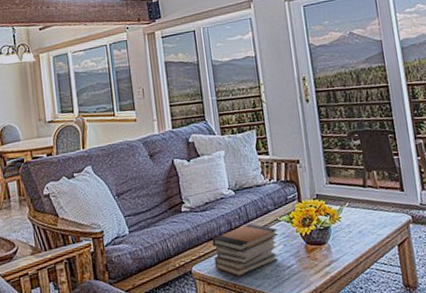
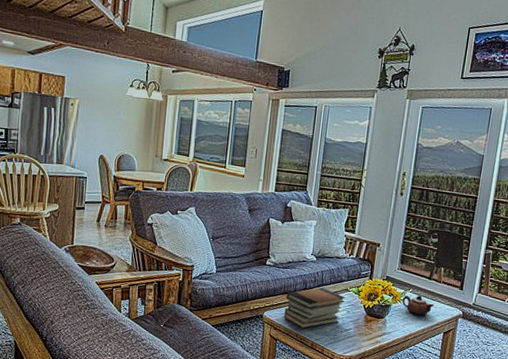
teapot: none [340,207,379,232] -> present [402,295,435,316]

